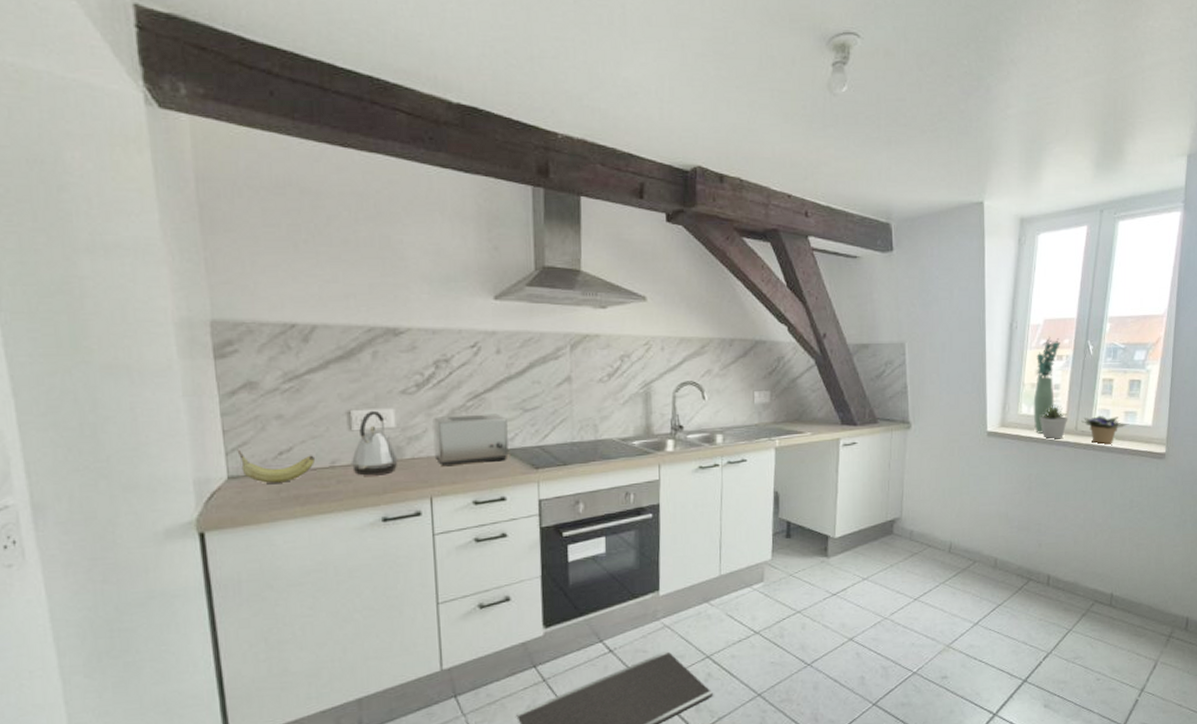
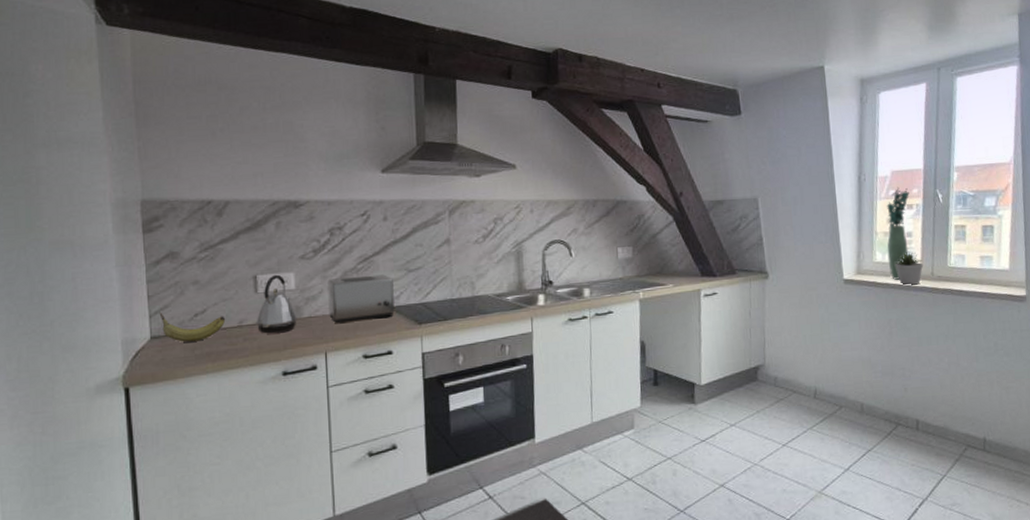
potted flower: present [1081,416,1128,444] -> none [937,261,985,288]

